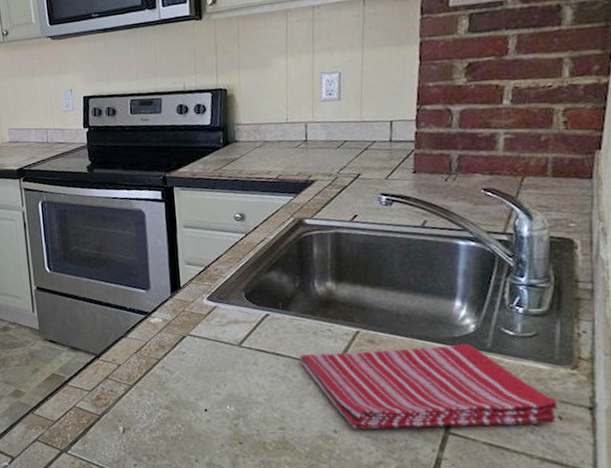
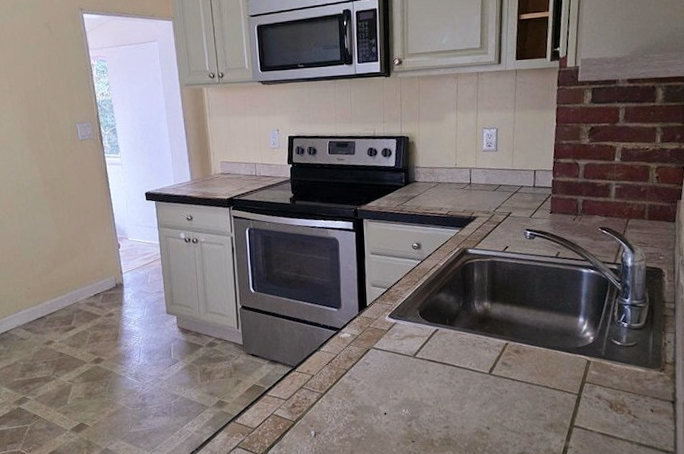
dish towel: present [299,344,558,429] -> none [461,352,651,425]

